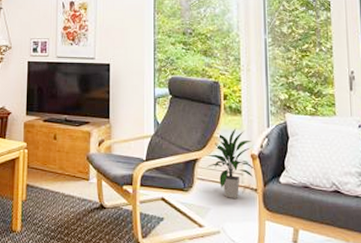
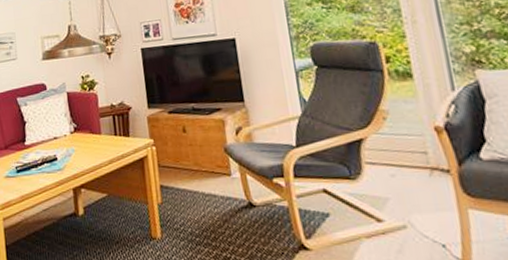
indoor plant: present [207,128,255,198] -> none [376,96,443,184]

